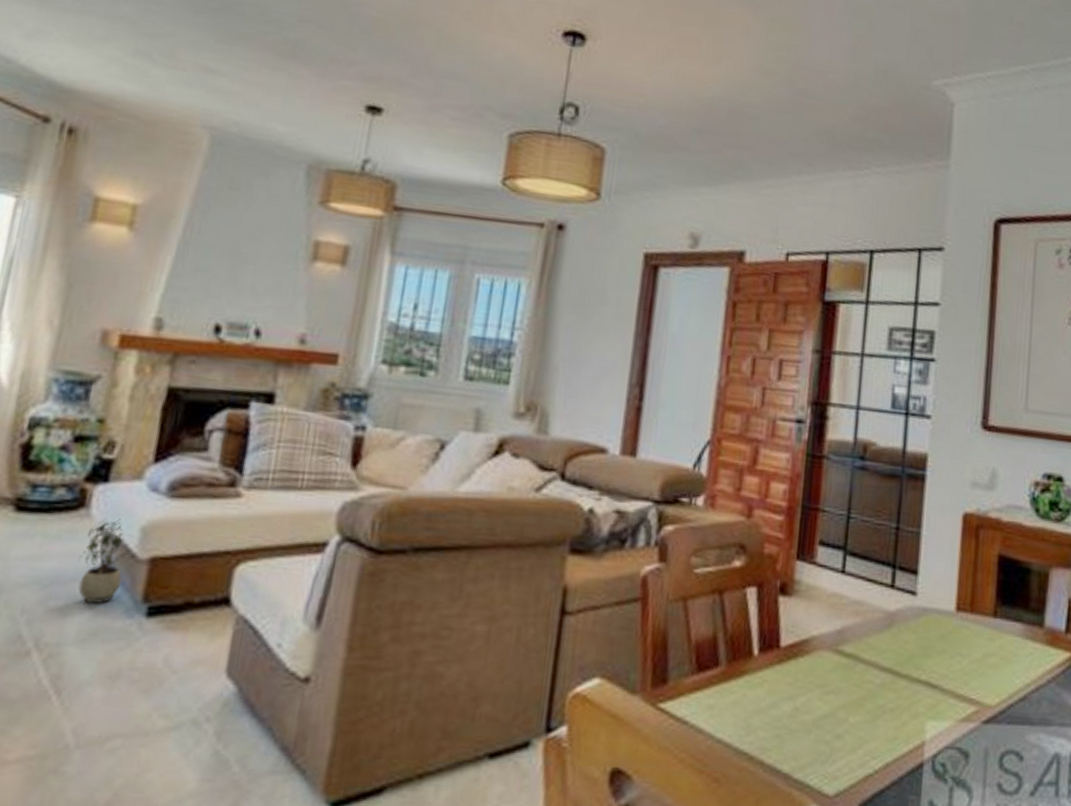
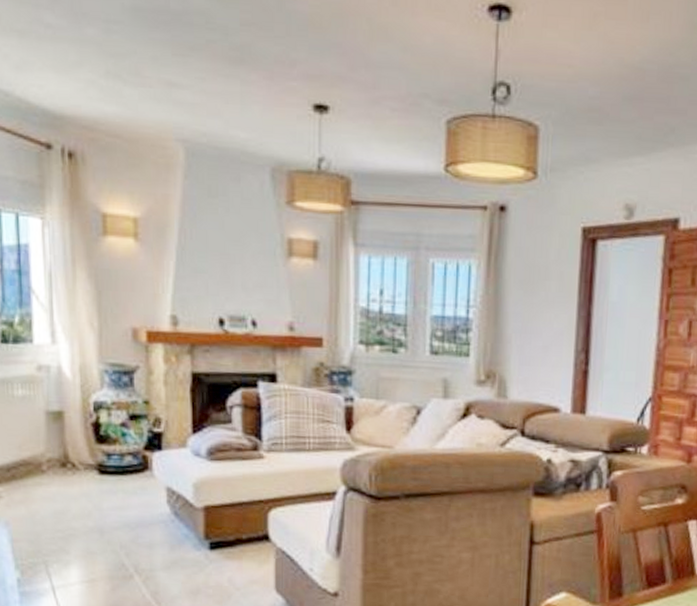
potted plant: present [78,518,124,604] -> none [152,477,187,541]

